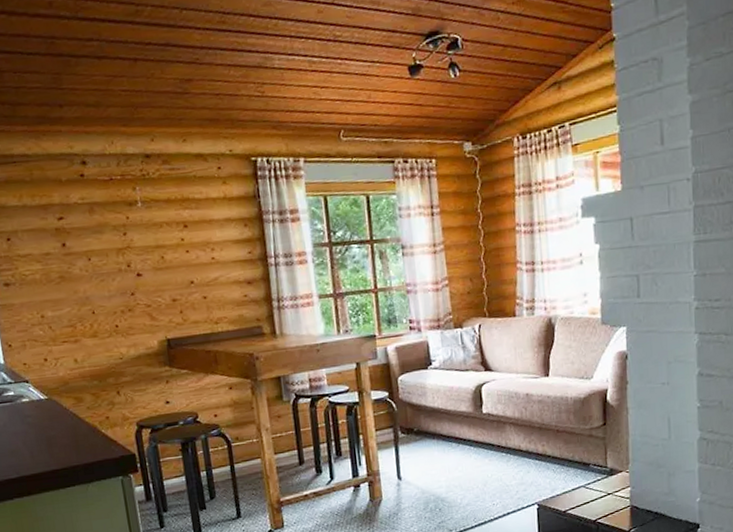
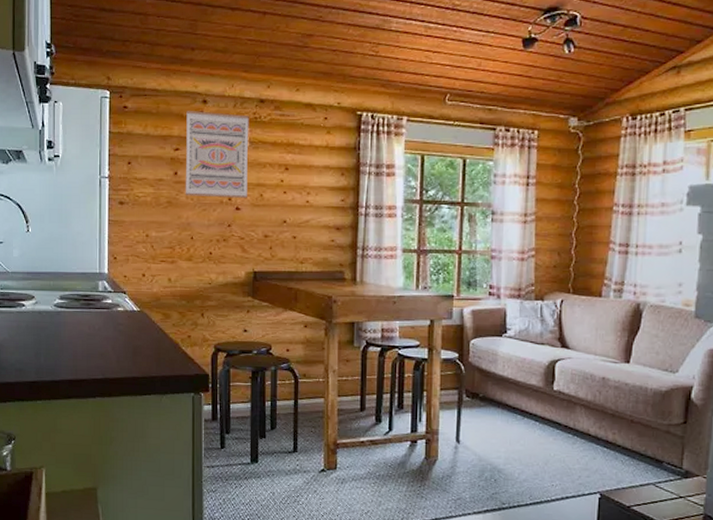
wall art: none [65,173,147,268] -> present [185,111,249,198]

